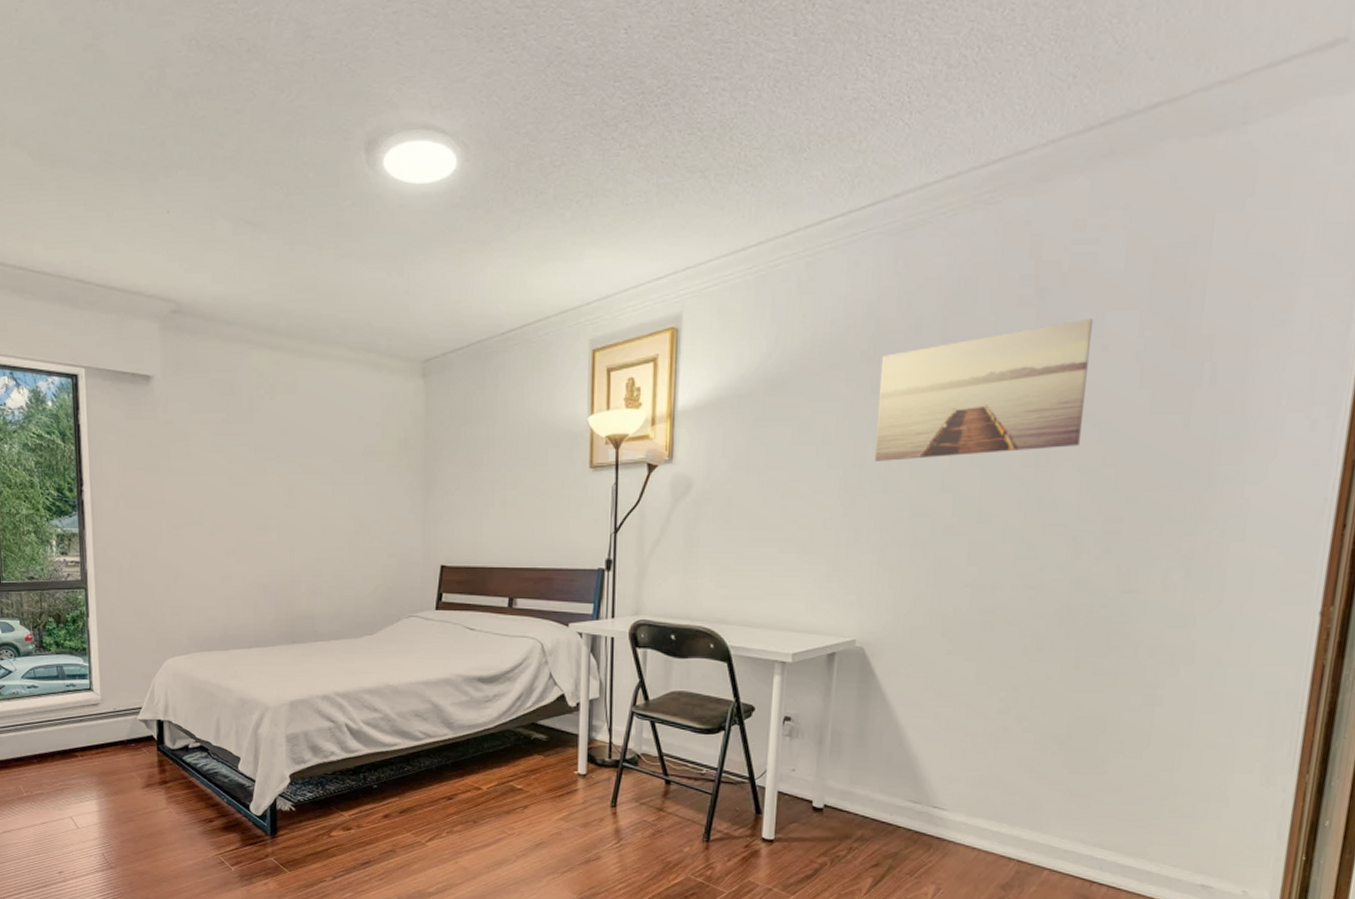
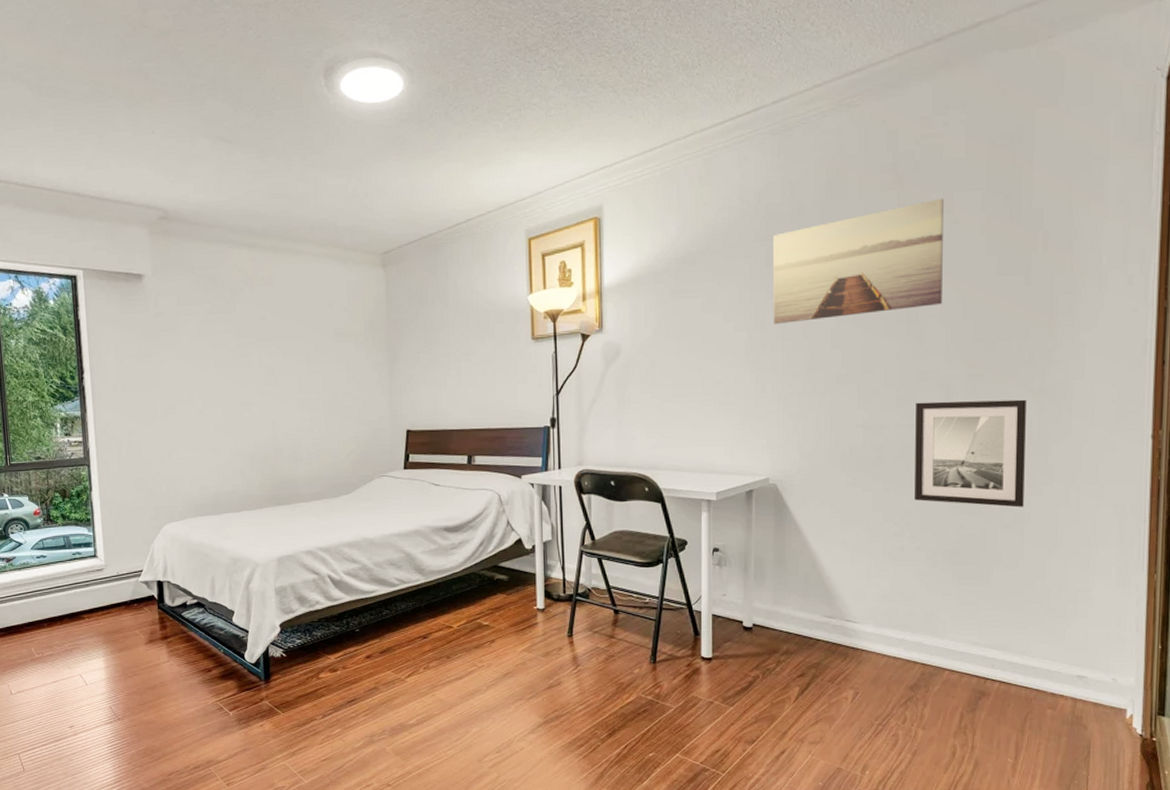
wall art: none [1026,560,1171,689] -> present [915,399,1026,508]

